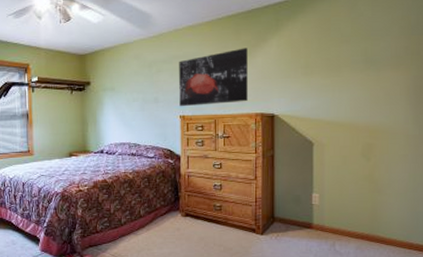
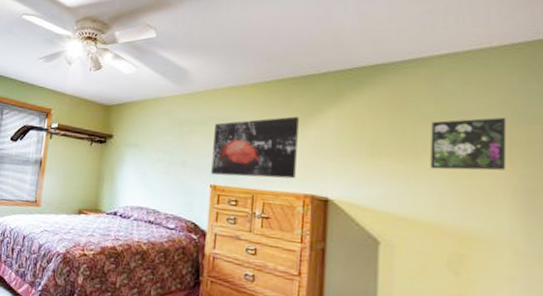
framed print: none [349,31,403,80] -> present [430,117,507,171]

